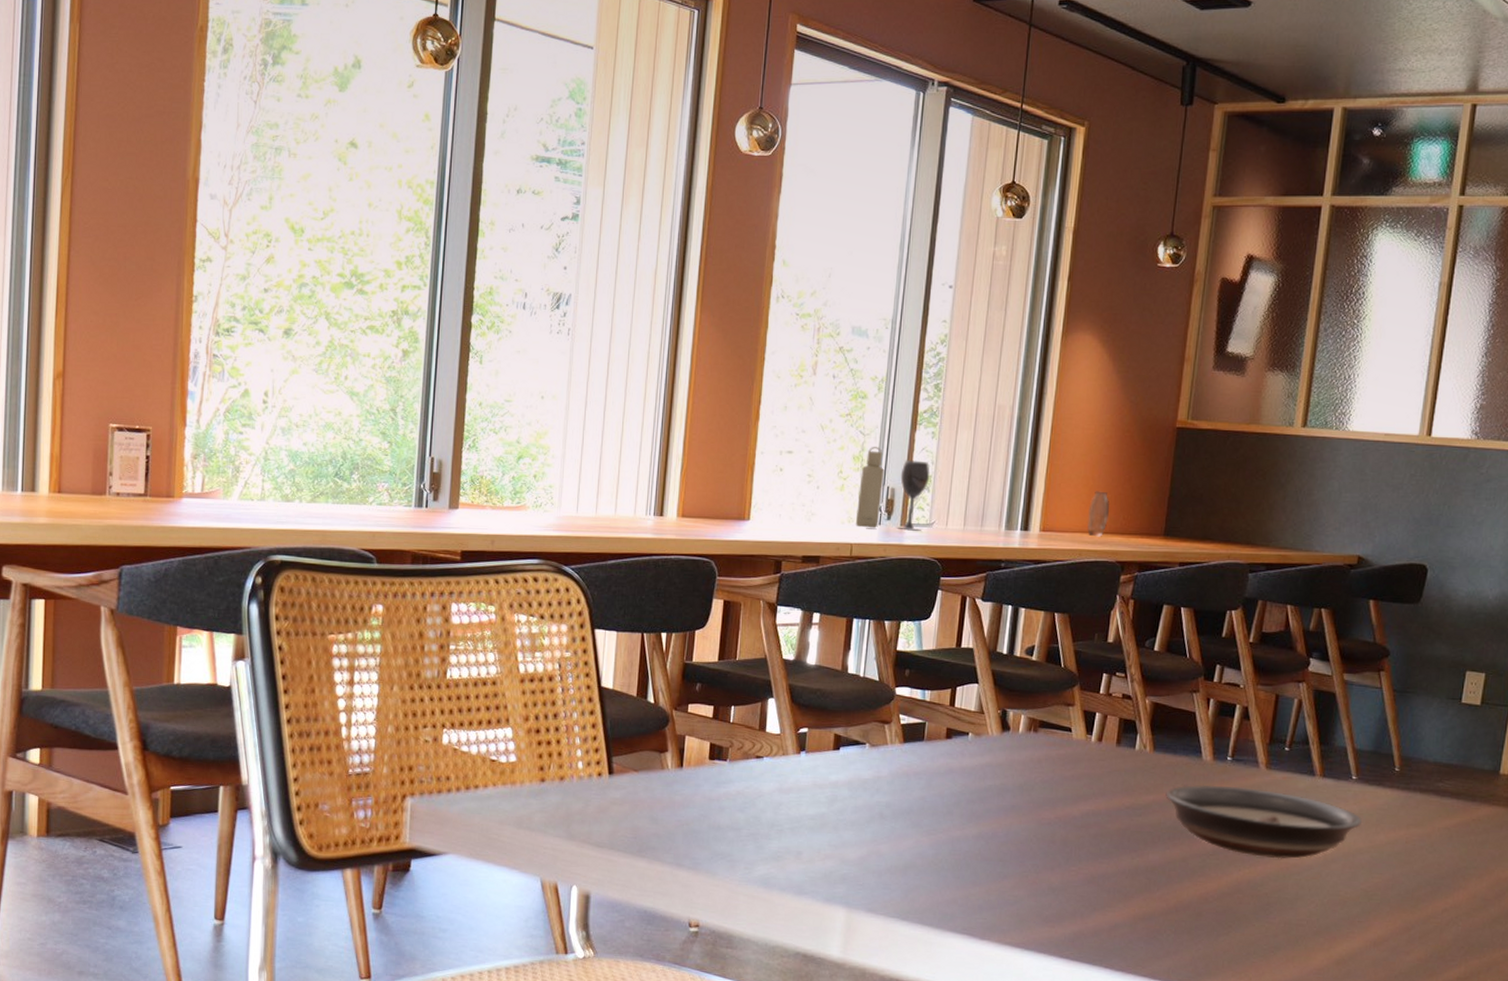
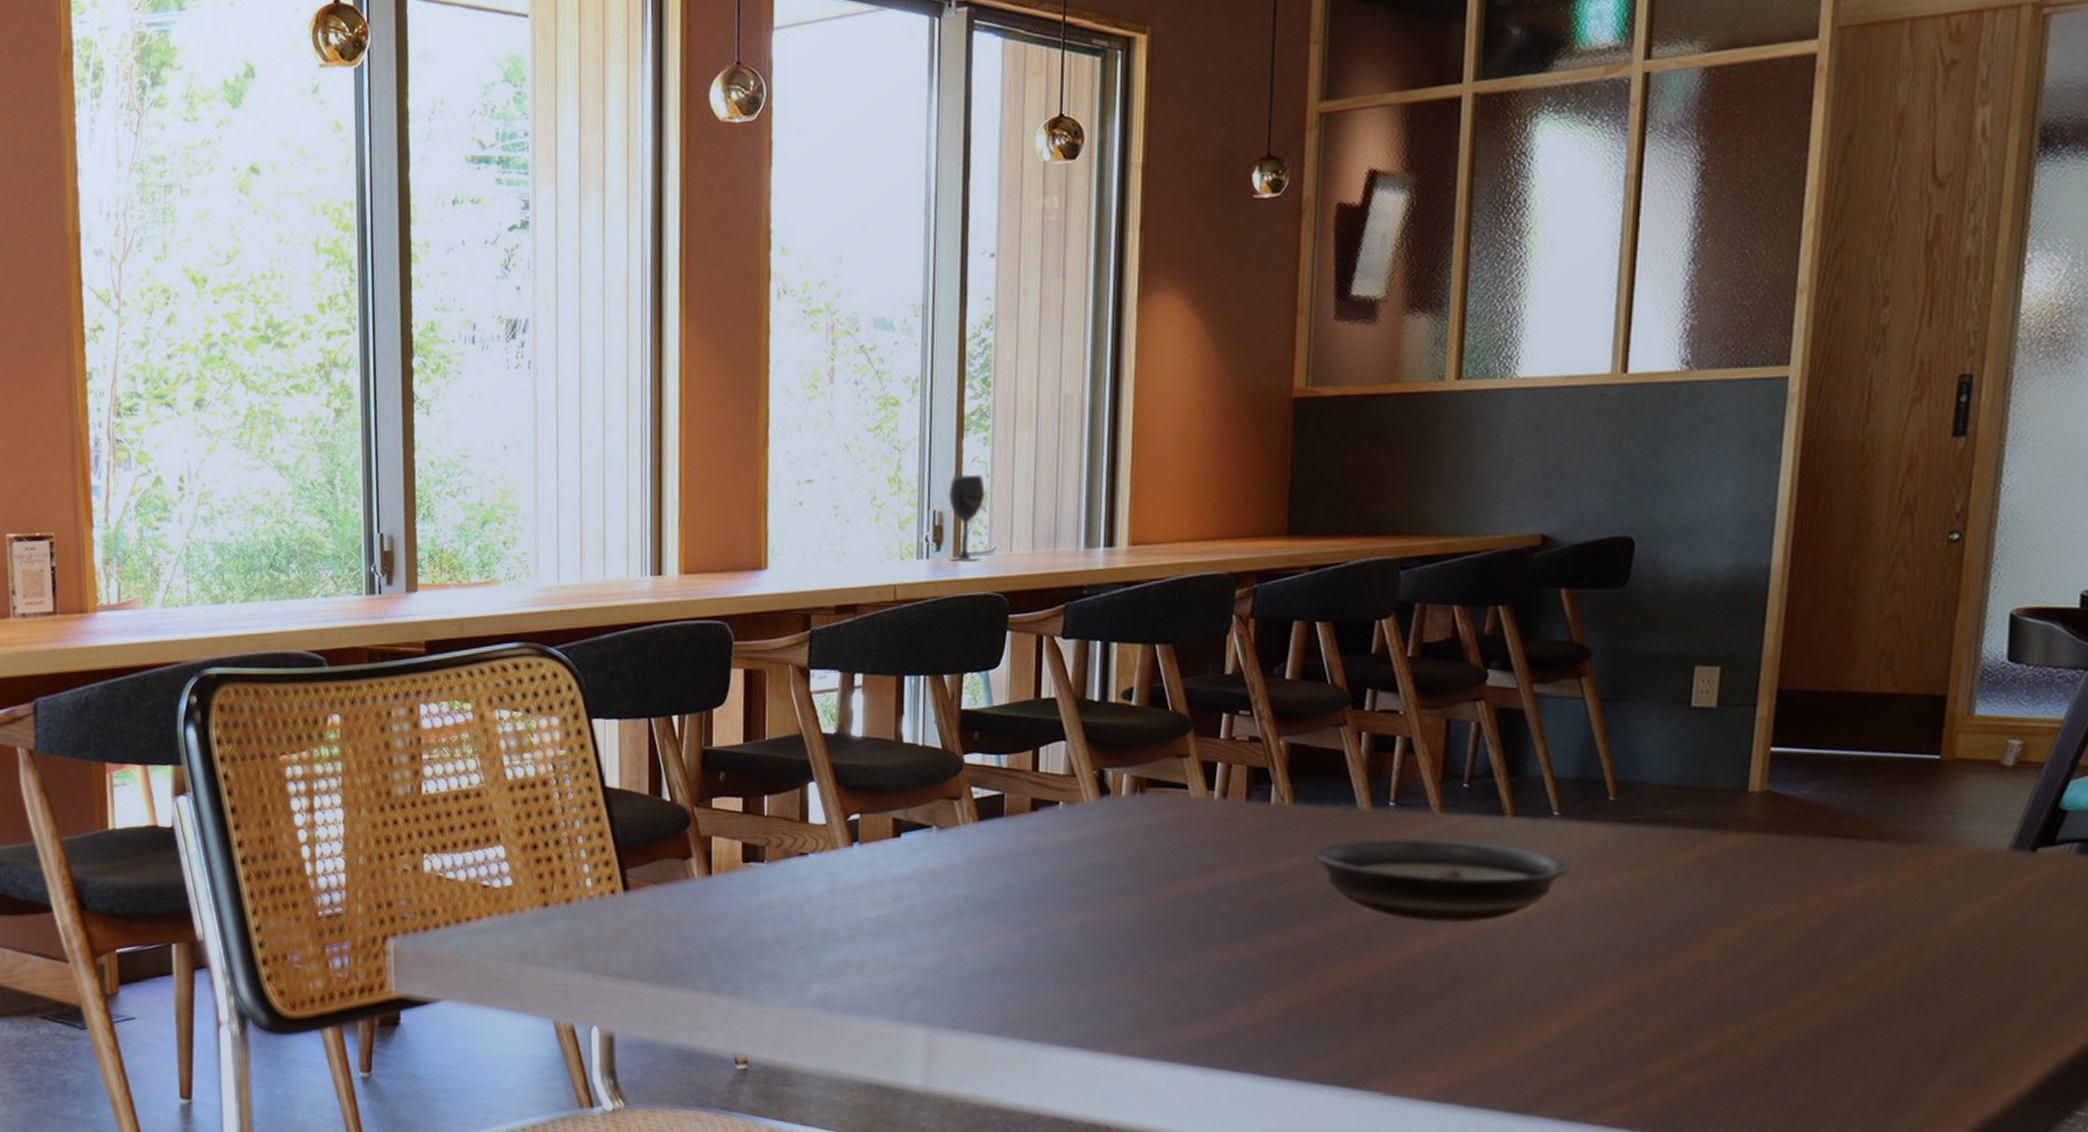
bottle: present [855,446,885,528] -> none [897,462,929,564]
vase: present [1087,491,1109,537] -> none [1187,488,1214,546]

